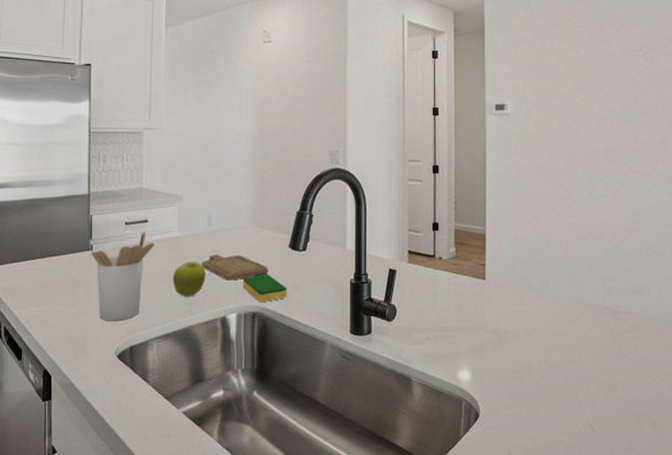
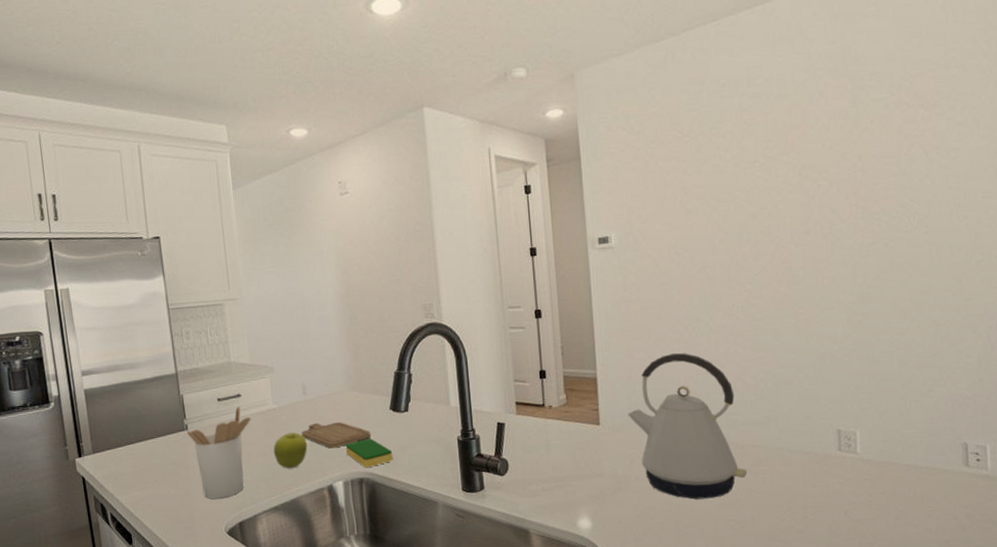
kettle: none [512,218,620,360] -> present [628,353,748,500]

